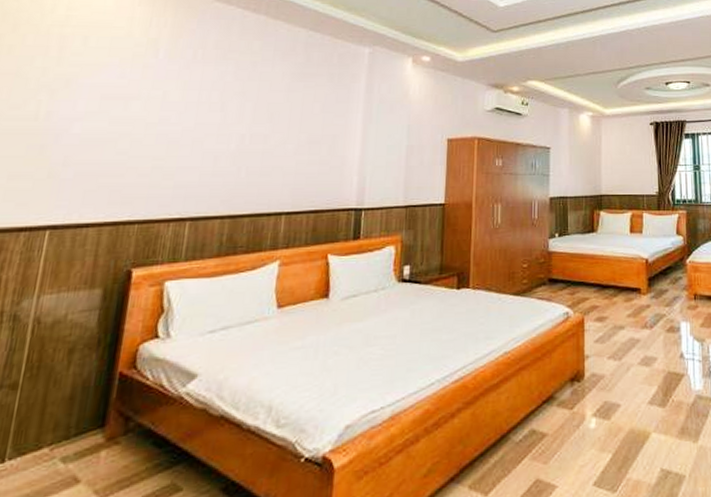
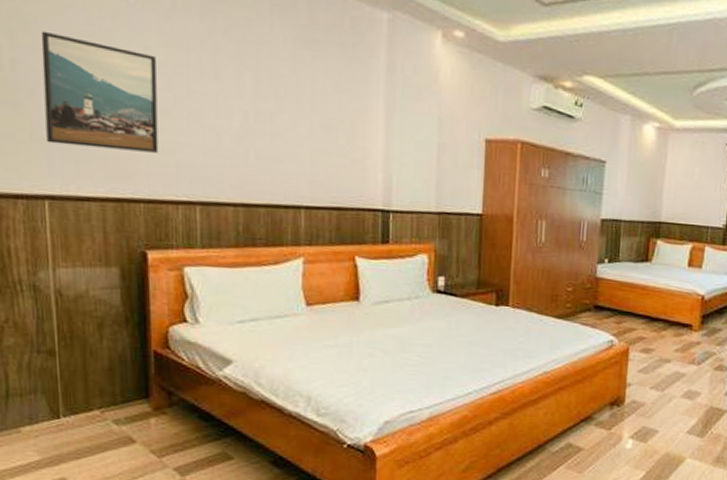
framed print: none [61,86,172,178] -> present [41,31,159,153]

